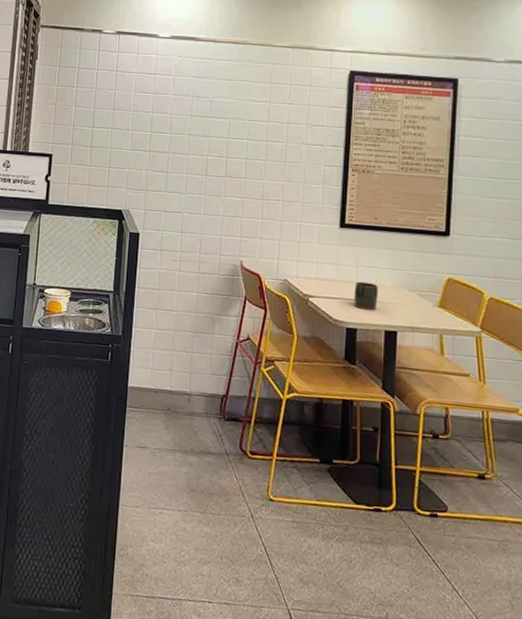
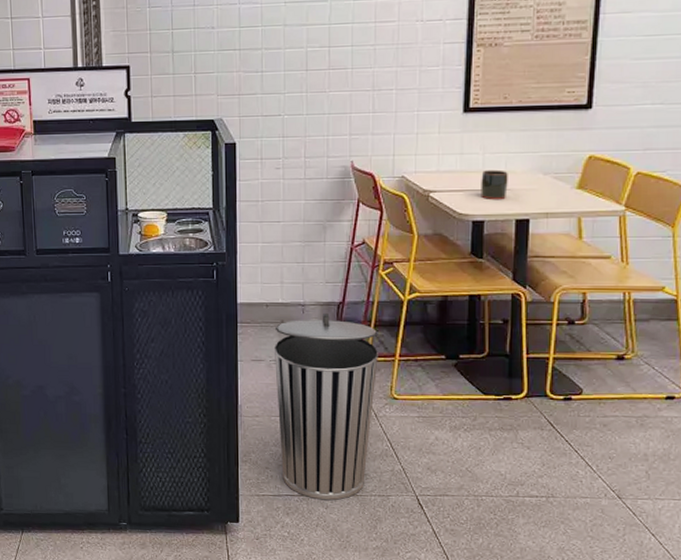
trash can: none [157,404,258,608] -> present [275,312,378,501]

